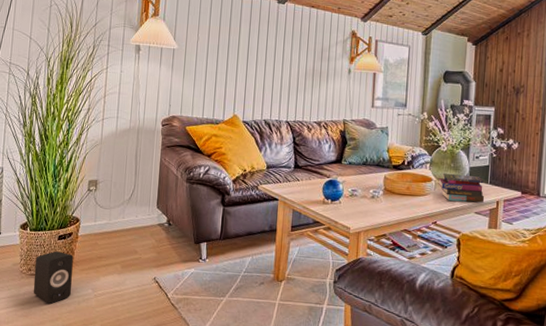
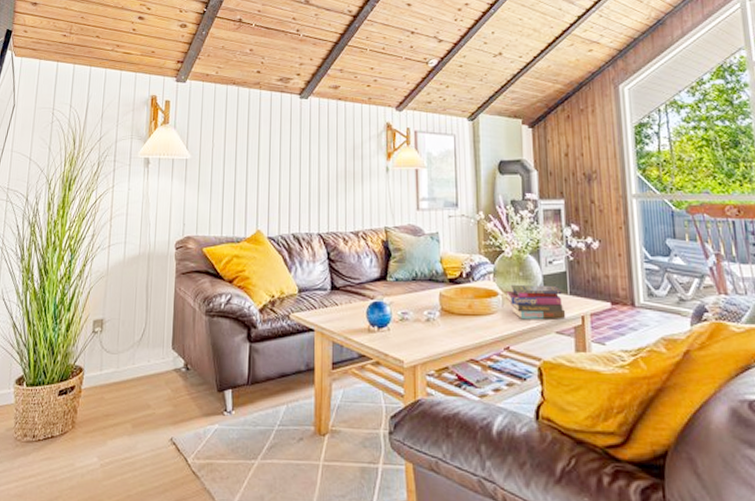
speaker: present [33,251,74,305] -> none [29,410,76,480]

